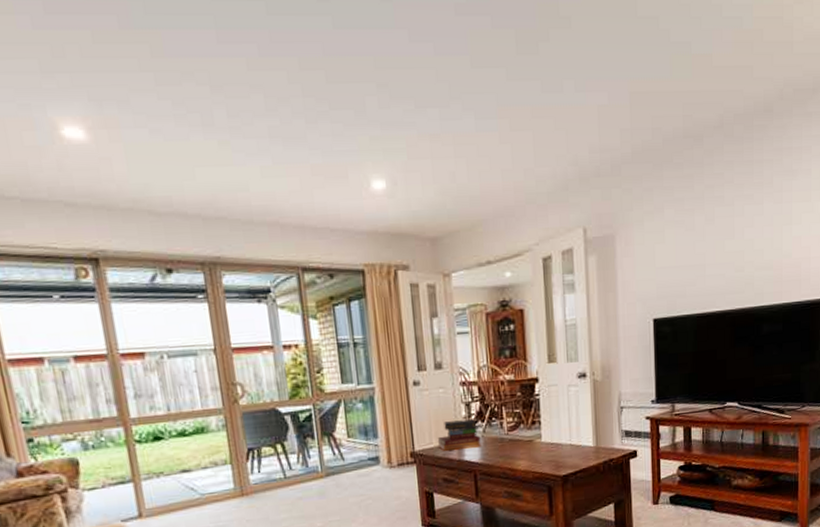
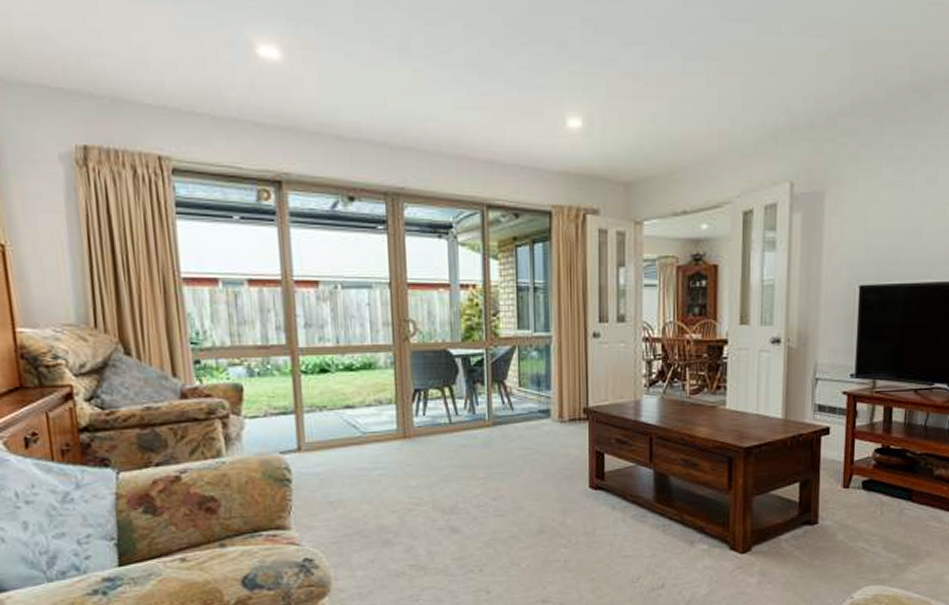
books: present [437,419,481,451] -> none [613,378,660,409]

